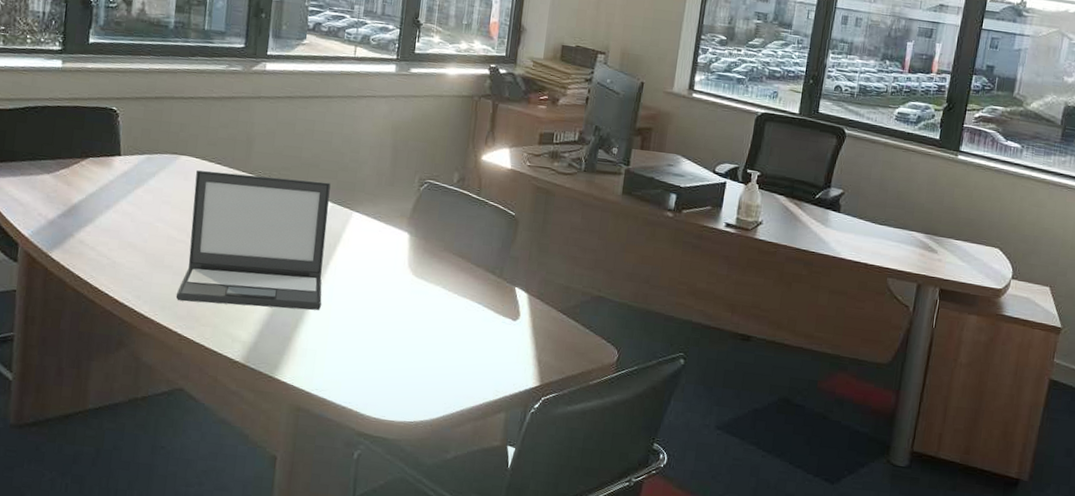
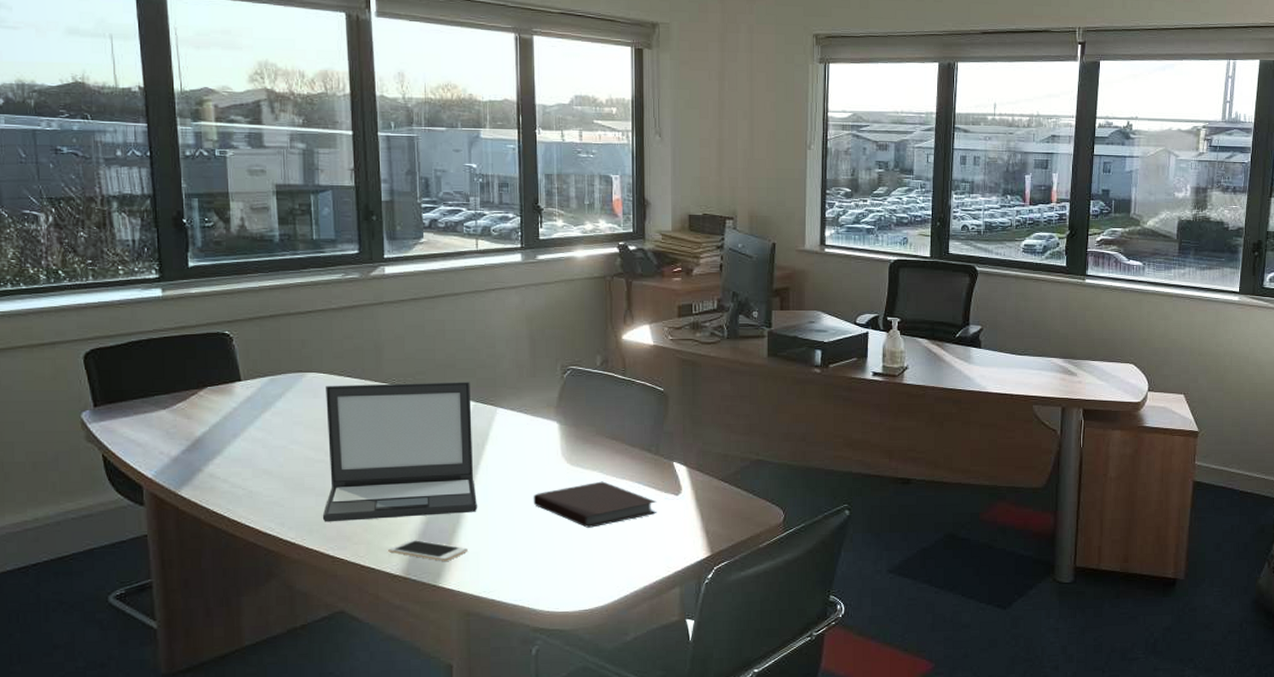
cell phone: none [232,328,307,354] -> present [388,539,468,561]
notebook: none [374,296,494,342] -> present [533,481,657,528]

